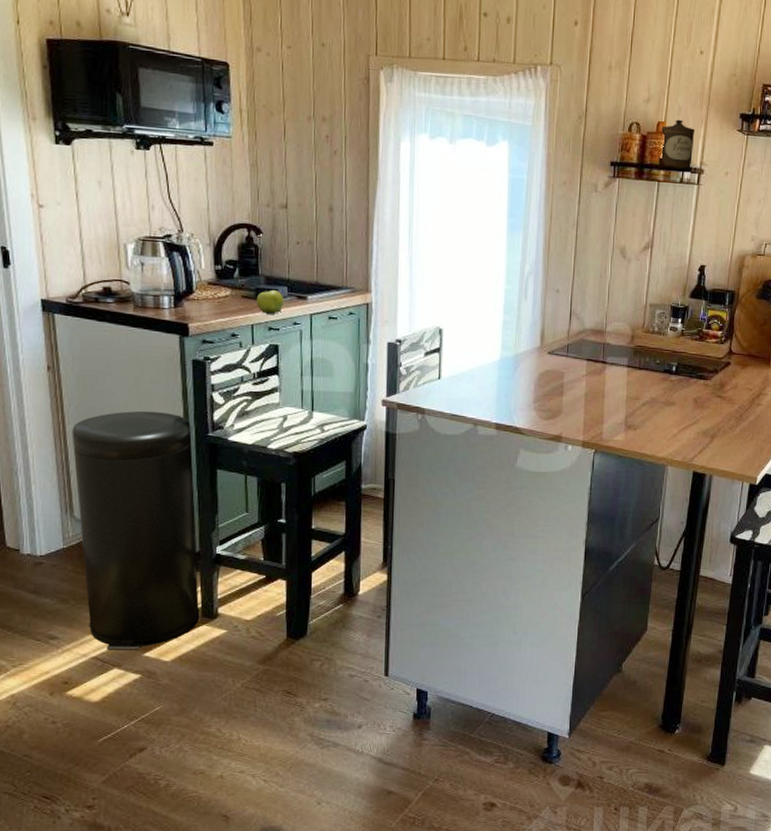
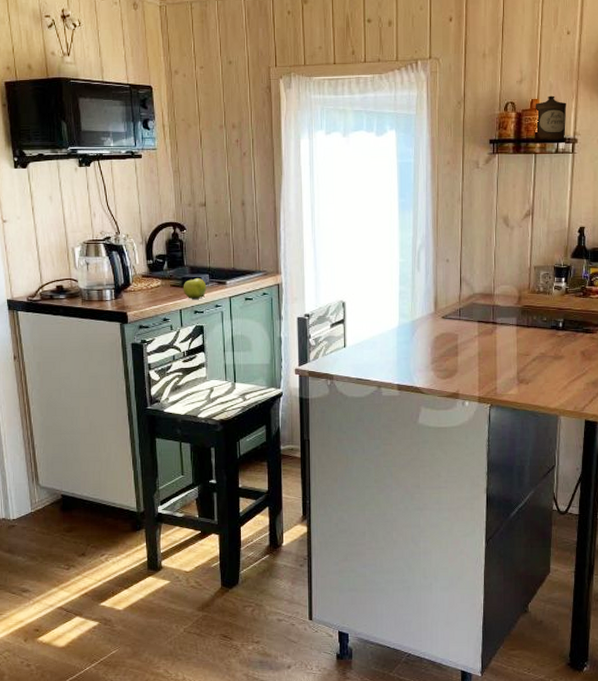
pedal bin: present [72,410,200,651] -> none [35,390,146,602]

